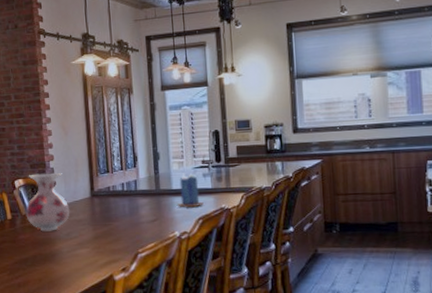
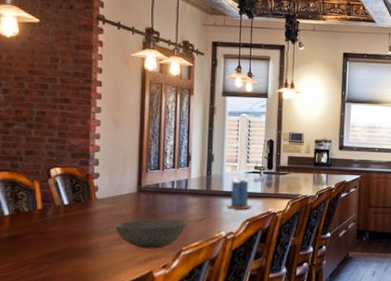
vase: present [25,172,70,232] -> none [60,163,112,225]
bowl: none [75,221,140,253] -> present [116,219,186,249]

